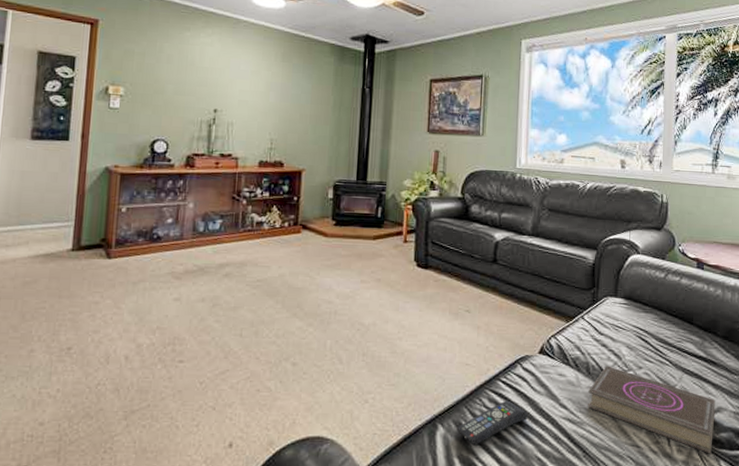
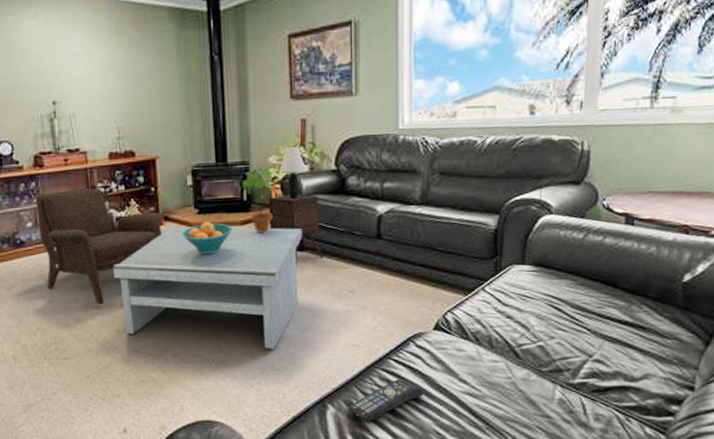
armchair: none [176,191,304,307] -> present [35,188,165,305]
coffee table: none [245,235,429,364] -> present [113,226,303,349]
fruit bowl: none [316,234,365,265] -> present [181,222,233,254]
potted plant: none [378,188,406,249] -> present [242,167,272,233]
side table: none [399,216,445,283] -> present [269,194,323,266]
table lamp: none [412,172,437,220] -> present [279,146,307,199]
book: present [588,365,716,454] -> none [491,337,643,422]

